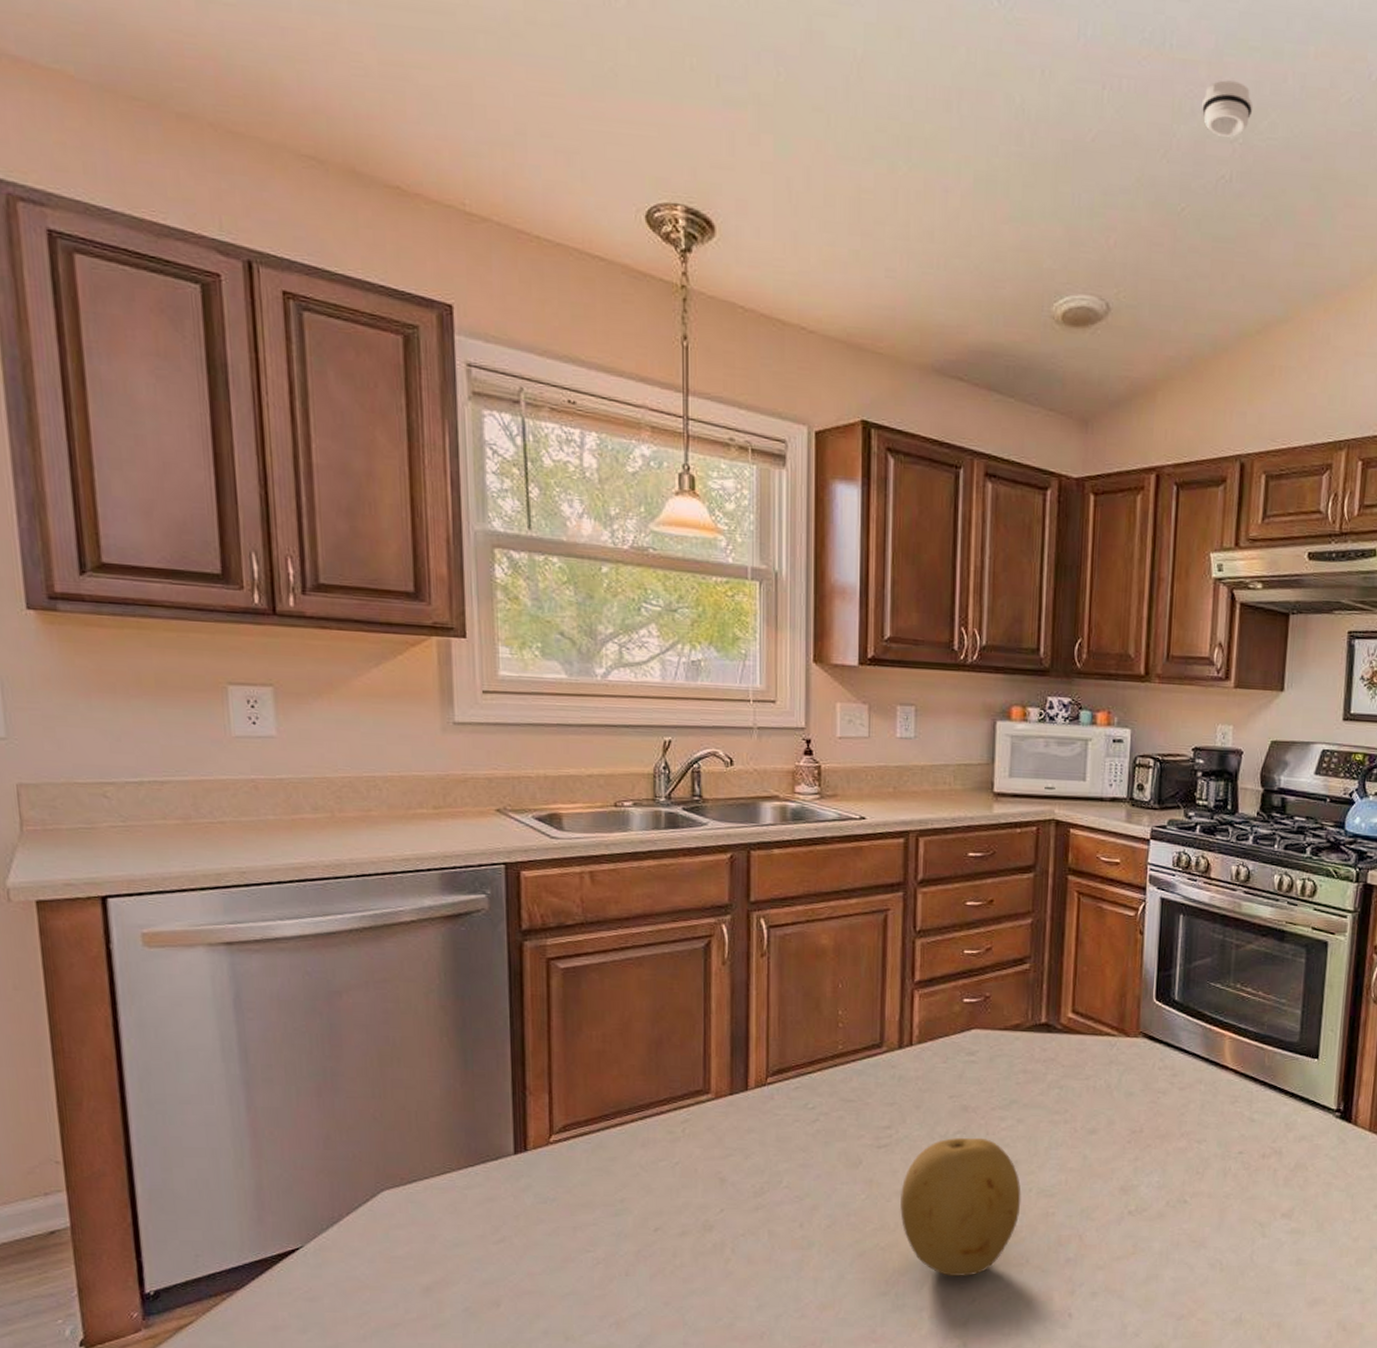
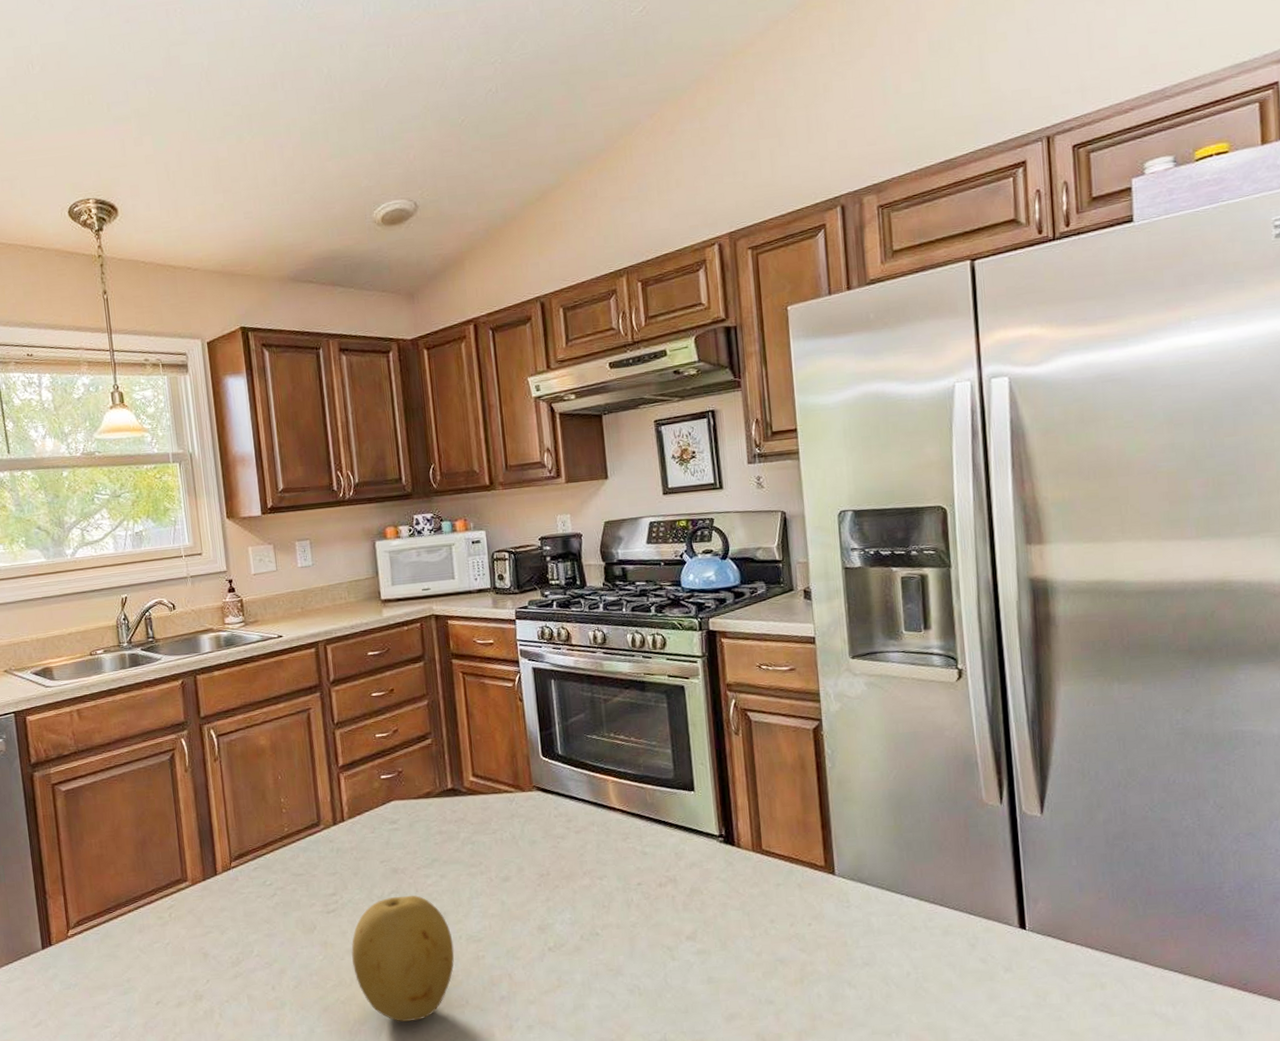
smoke detector: present [1202,80,1254,137] -> none [465,18,506,61]

